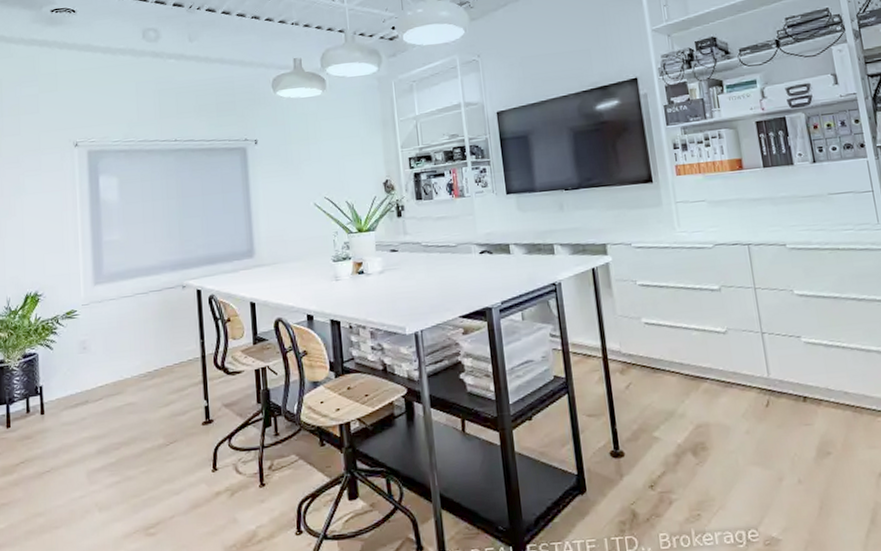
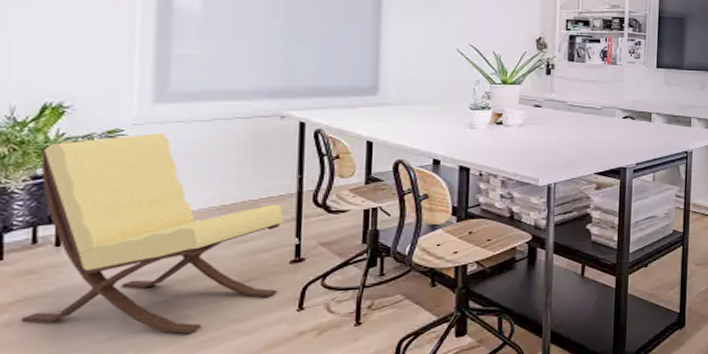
lounge chair: none [24,310,196,493] -> present [20,133,285,334]

